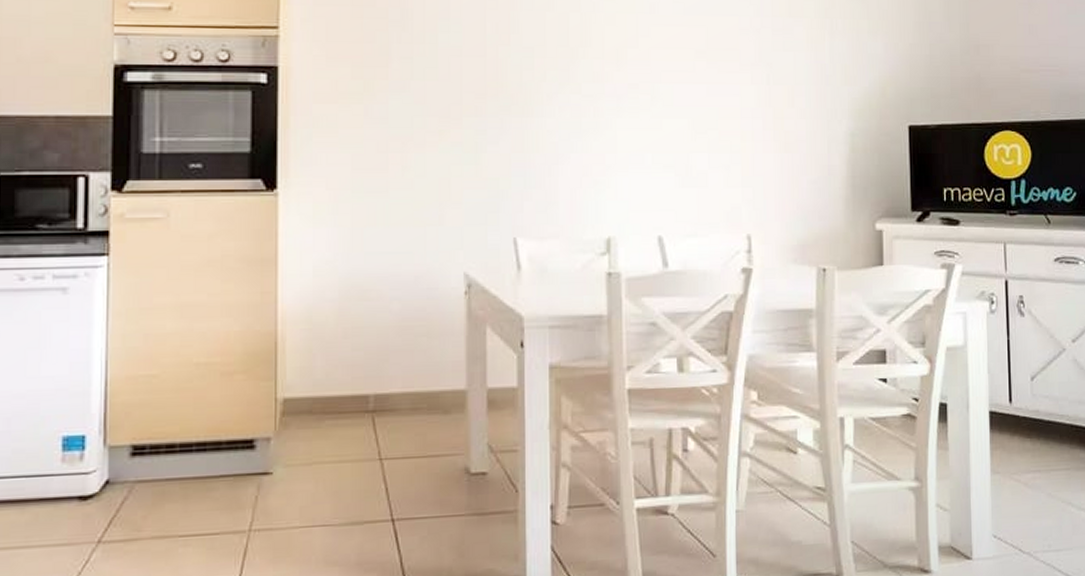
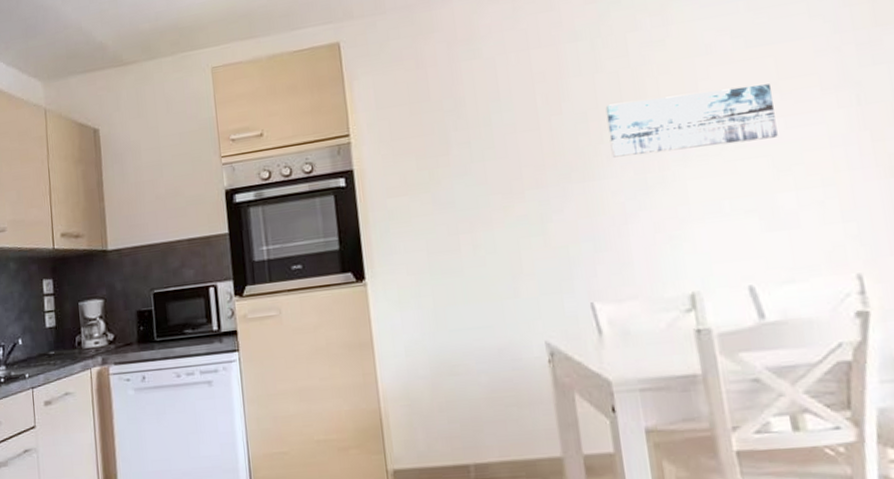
wall art: none [552,44,701,102] -> present [605,84,778,158]

